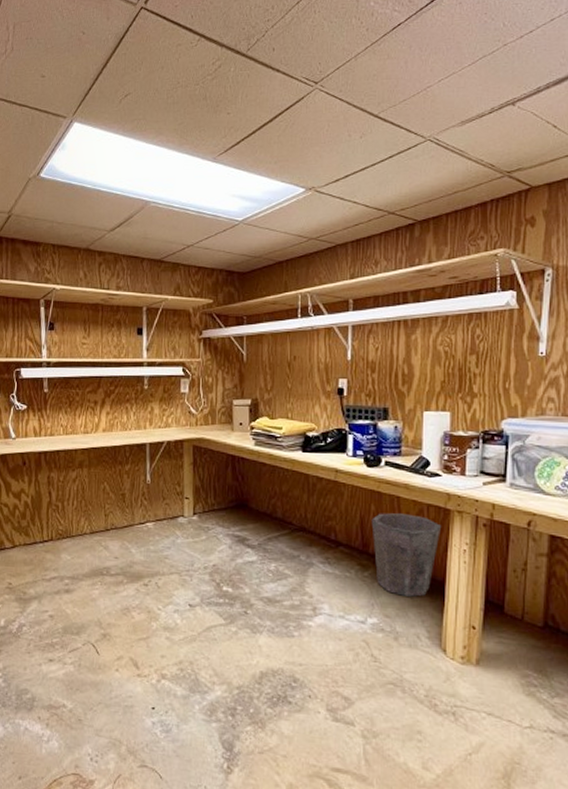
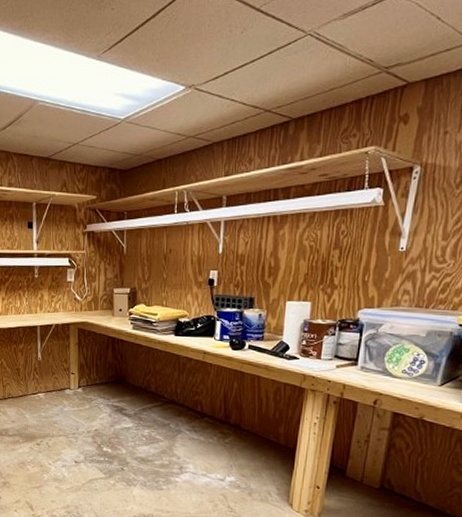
waste bin: present [371,512,442,597] -> none [233,390,296,461]

